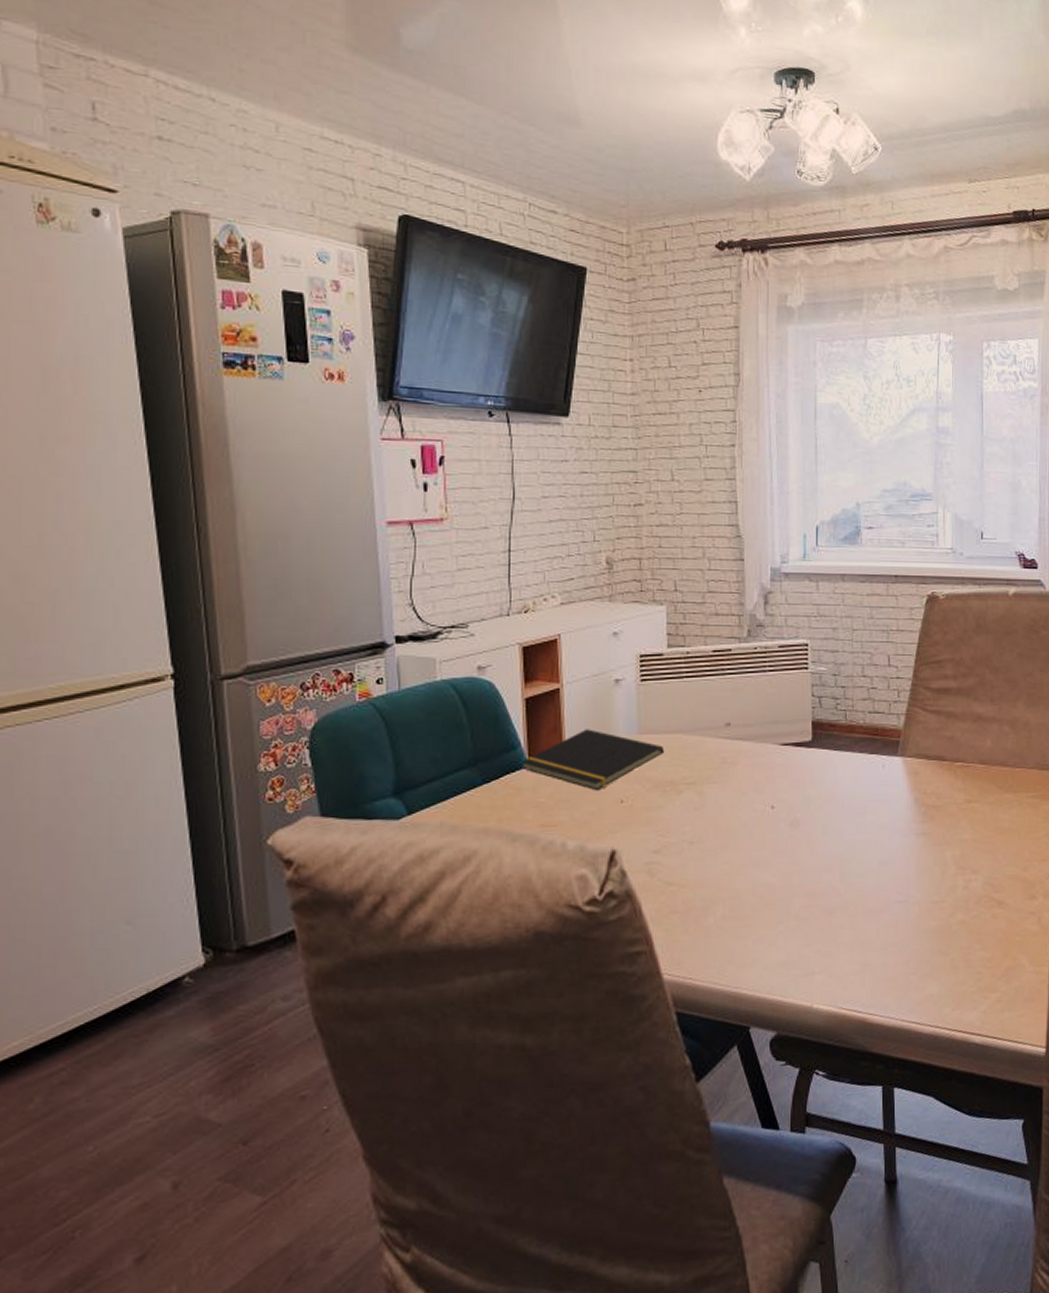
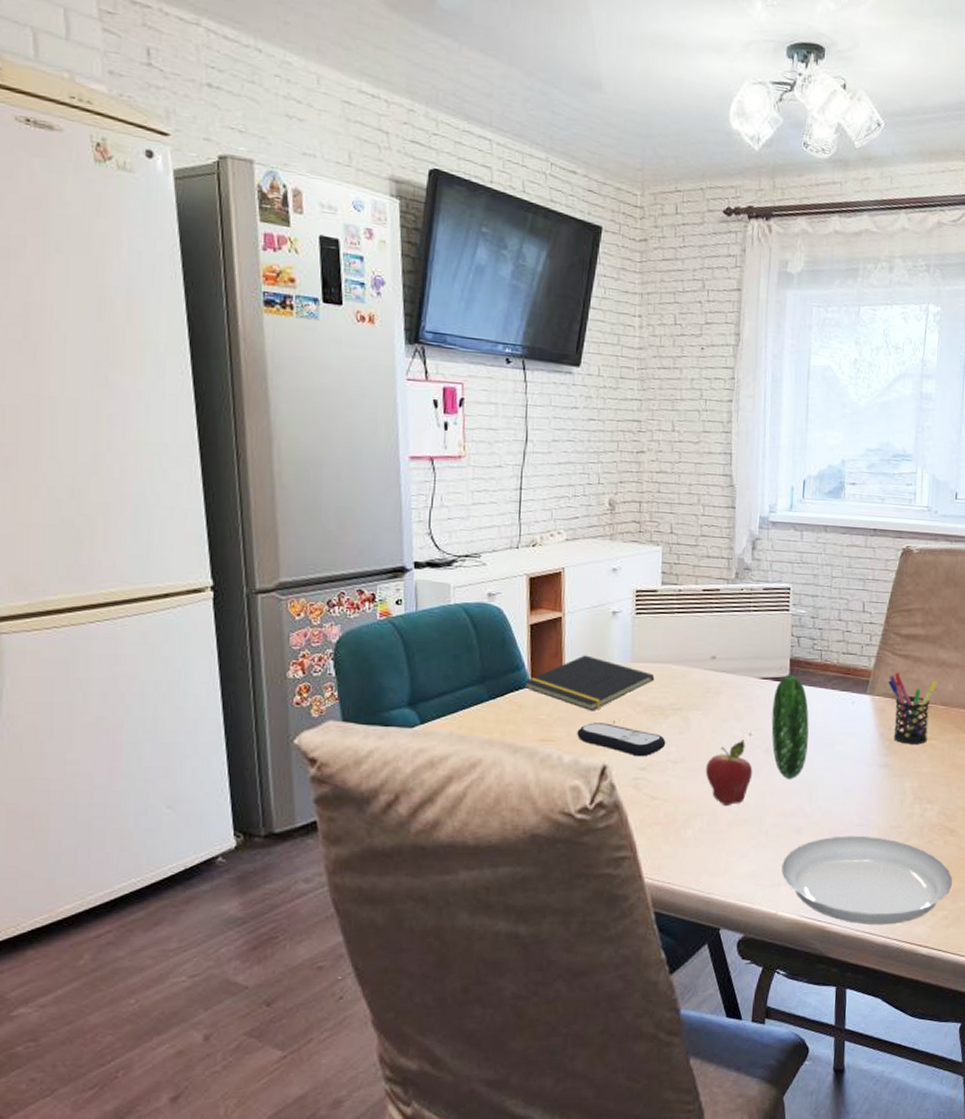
remote control: none [582,803,680,839] -> present [577,723,666,757]
fruit: none [725,813,777,888] -> present [705,740,753,805]
plate: none [795,738,1005,1013] -> present [771,674,953,925]
pen holder: none [920,730,975,809] -> present [888,672,938,744]

